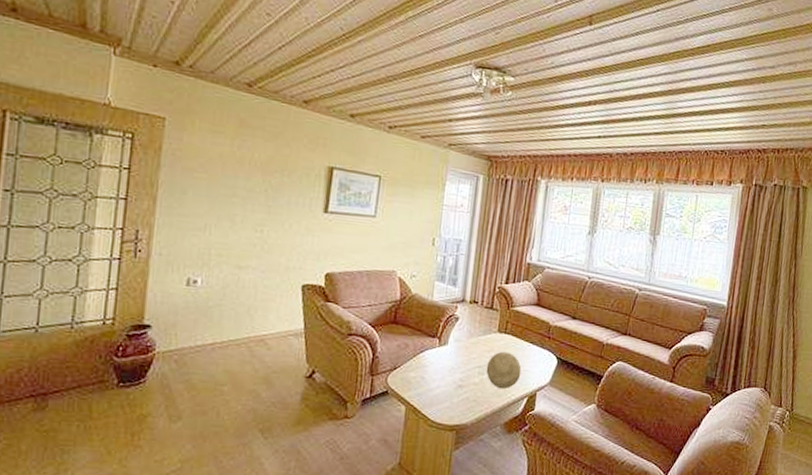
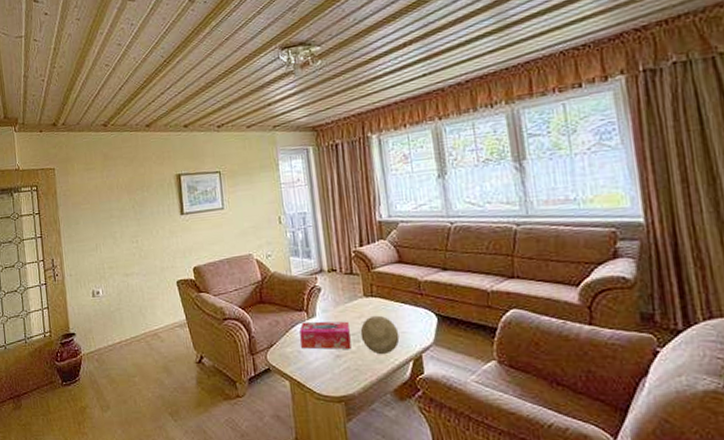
tissue box: none [426,348,478,380] -> present [299,321,352,350]

